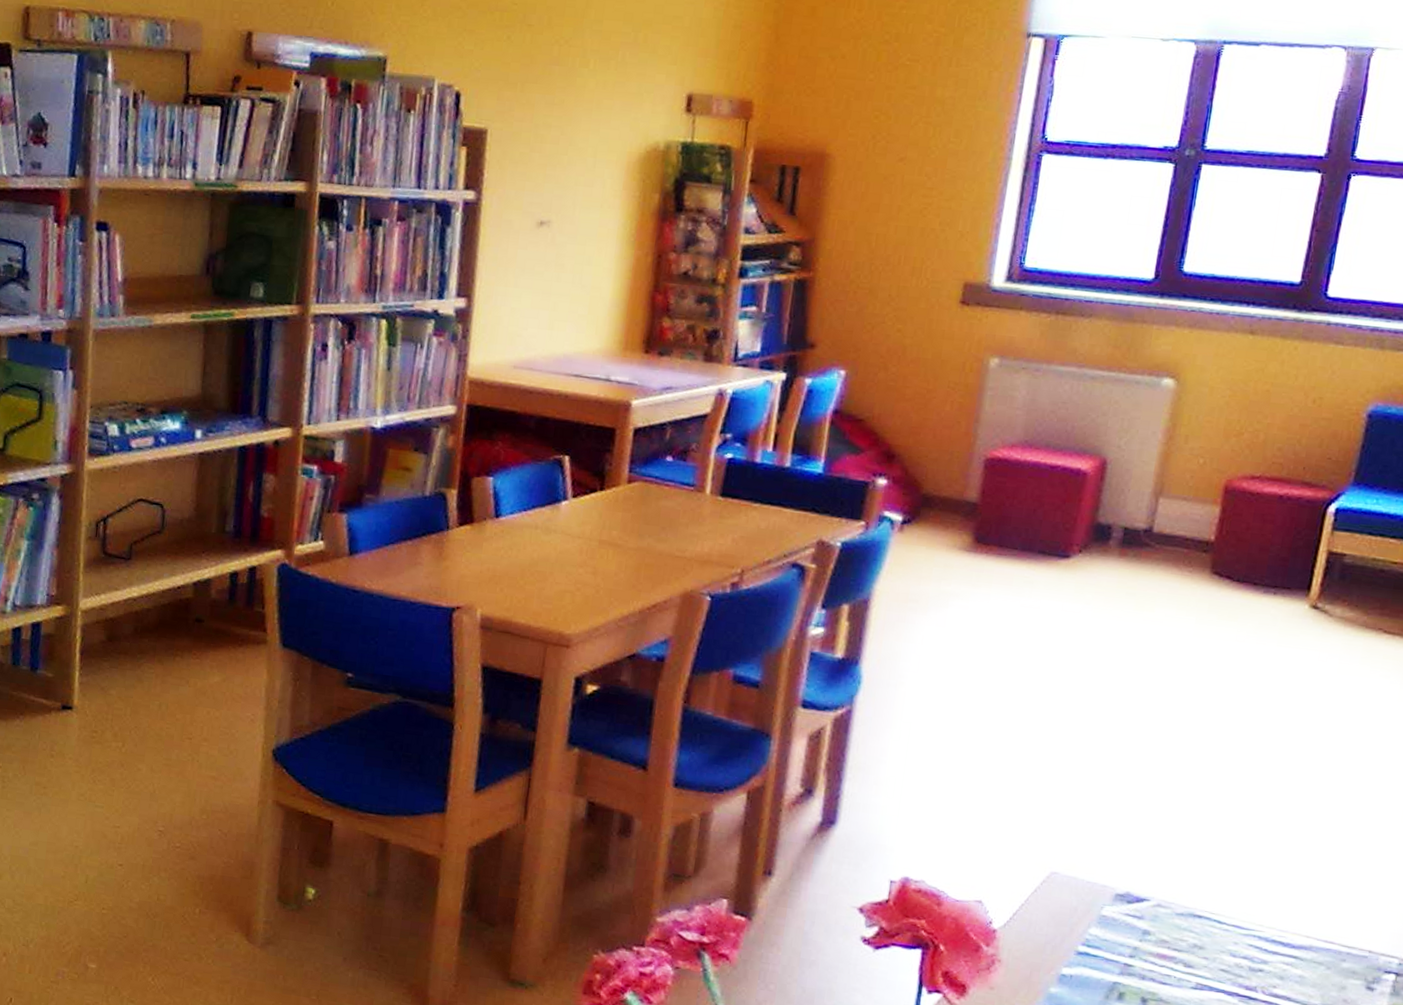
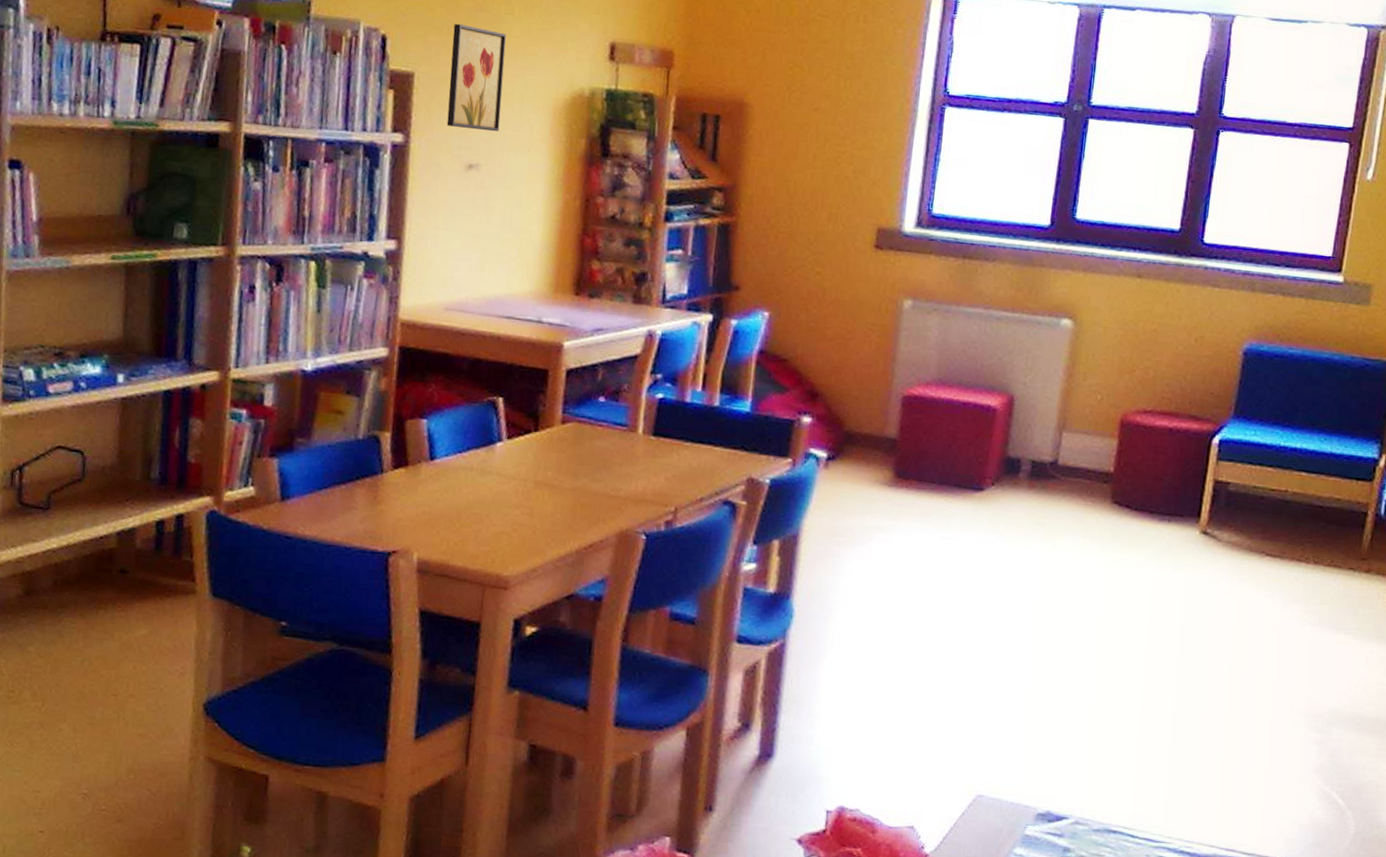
wall art: none [518,78,581,188] -> present [446,23,506,132]

